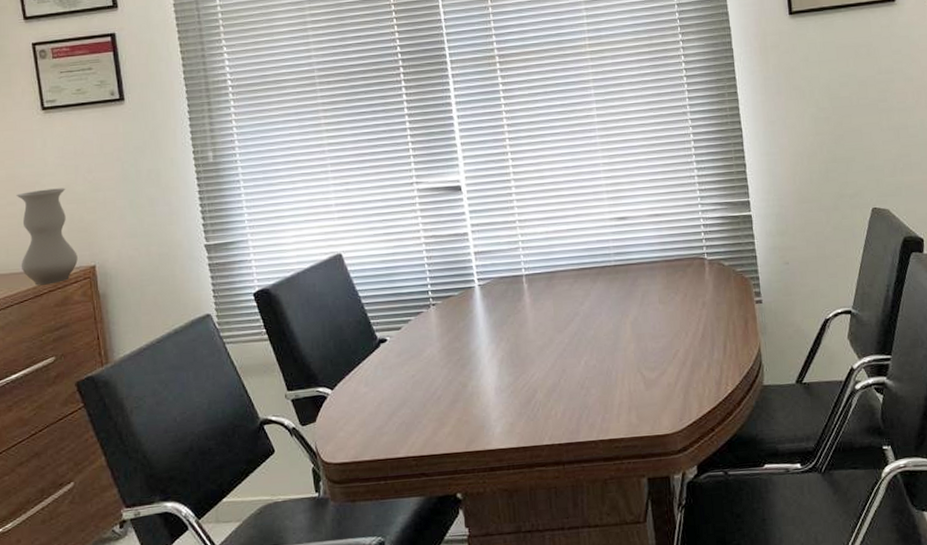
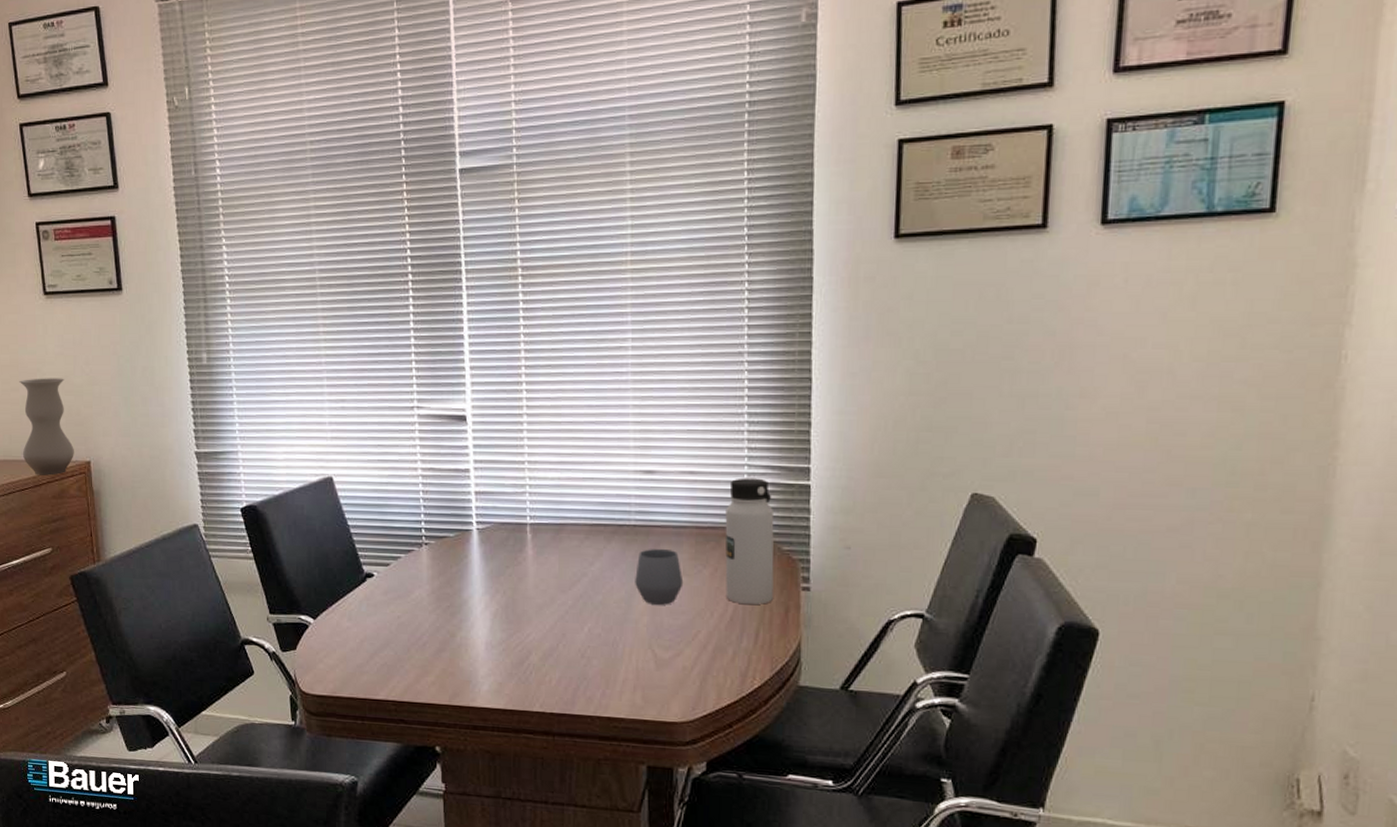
cup: none [619,282,661,333] -> present [635,548,684,605]
water bottle: none [687,214,734,322] -> present [725,478,774,605]

